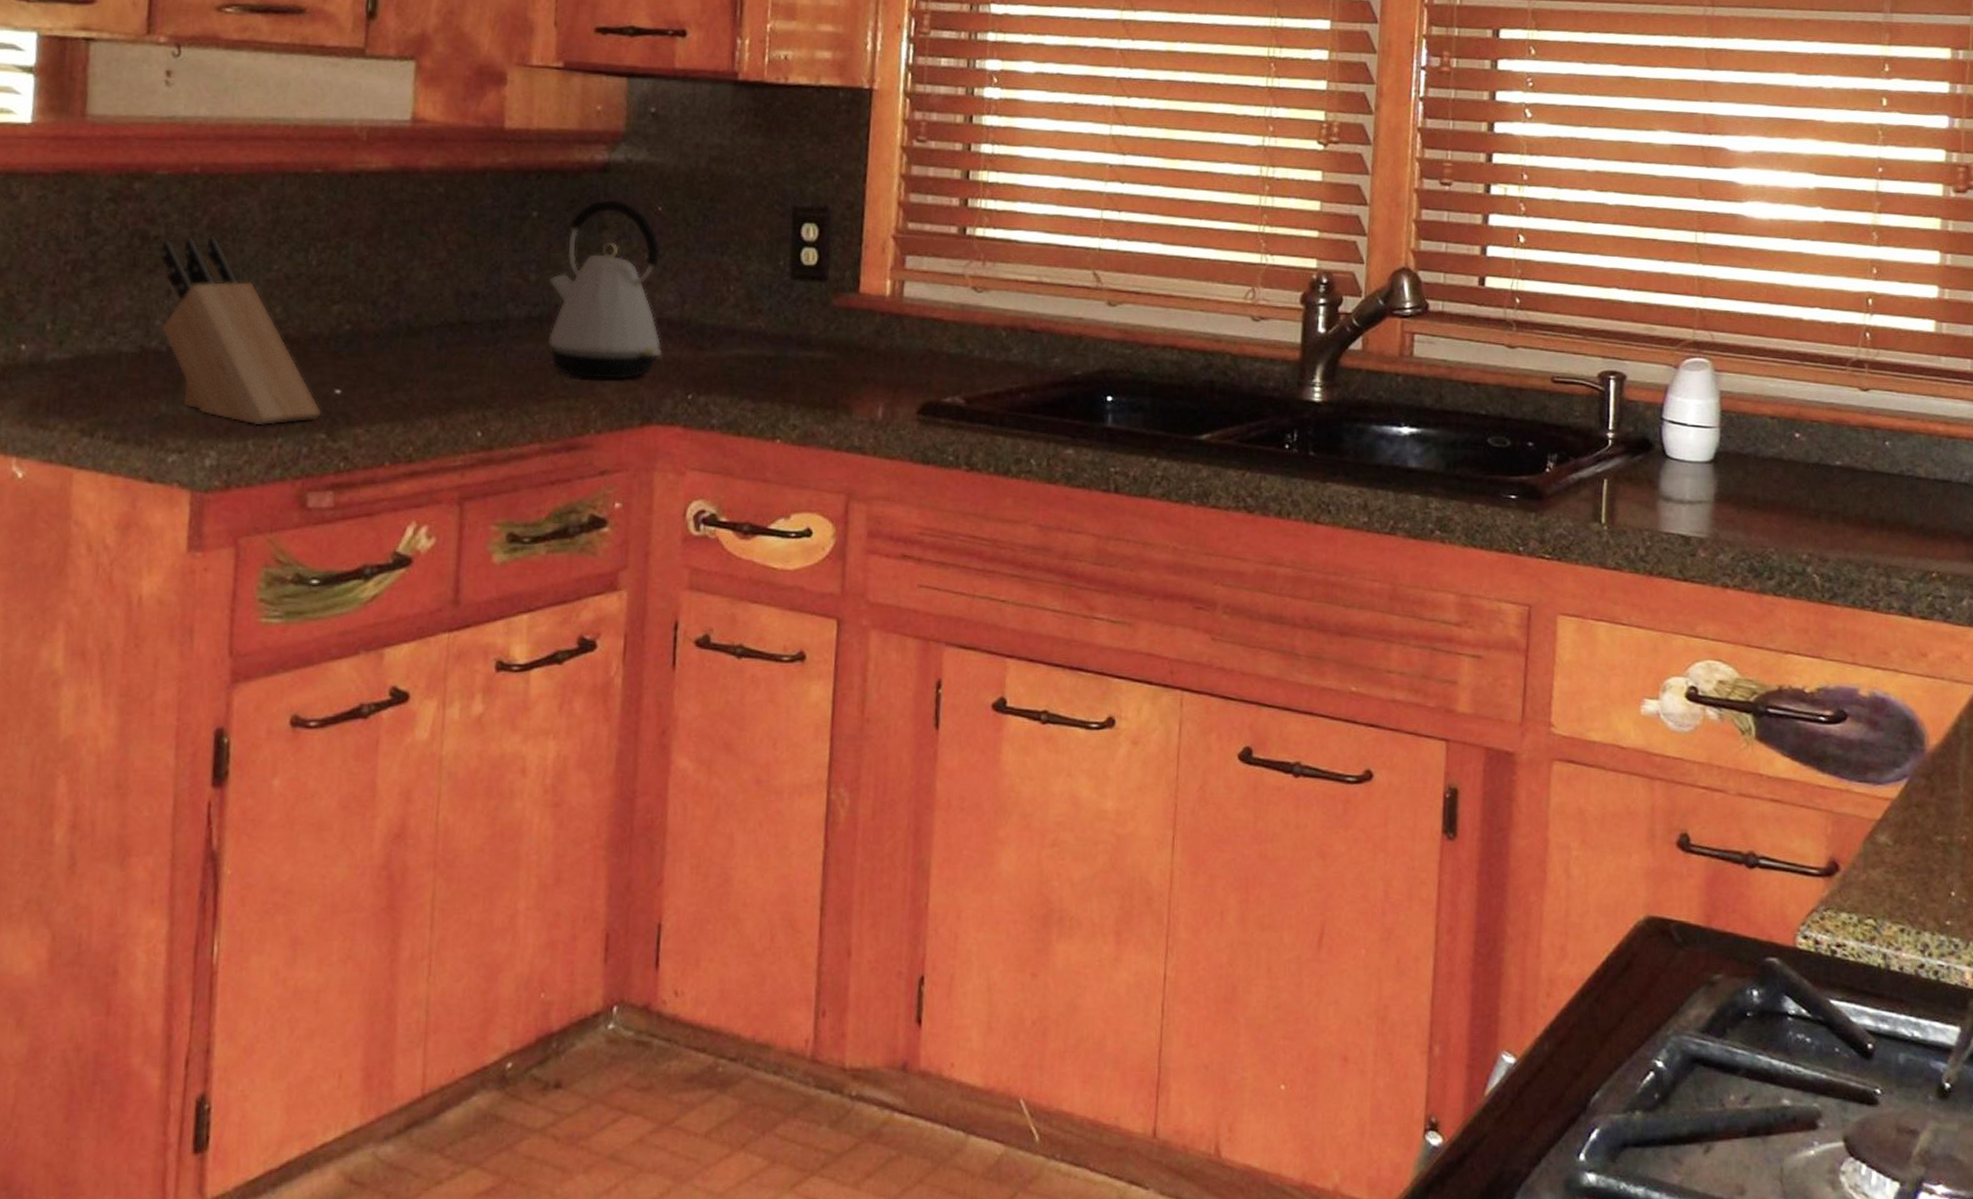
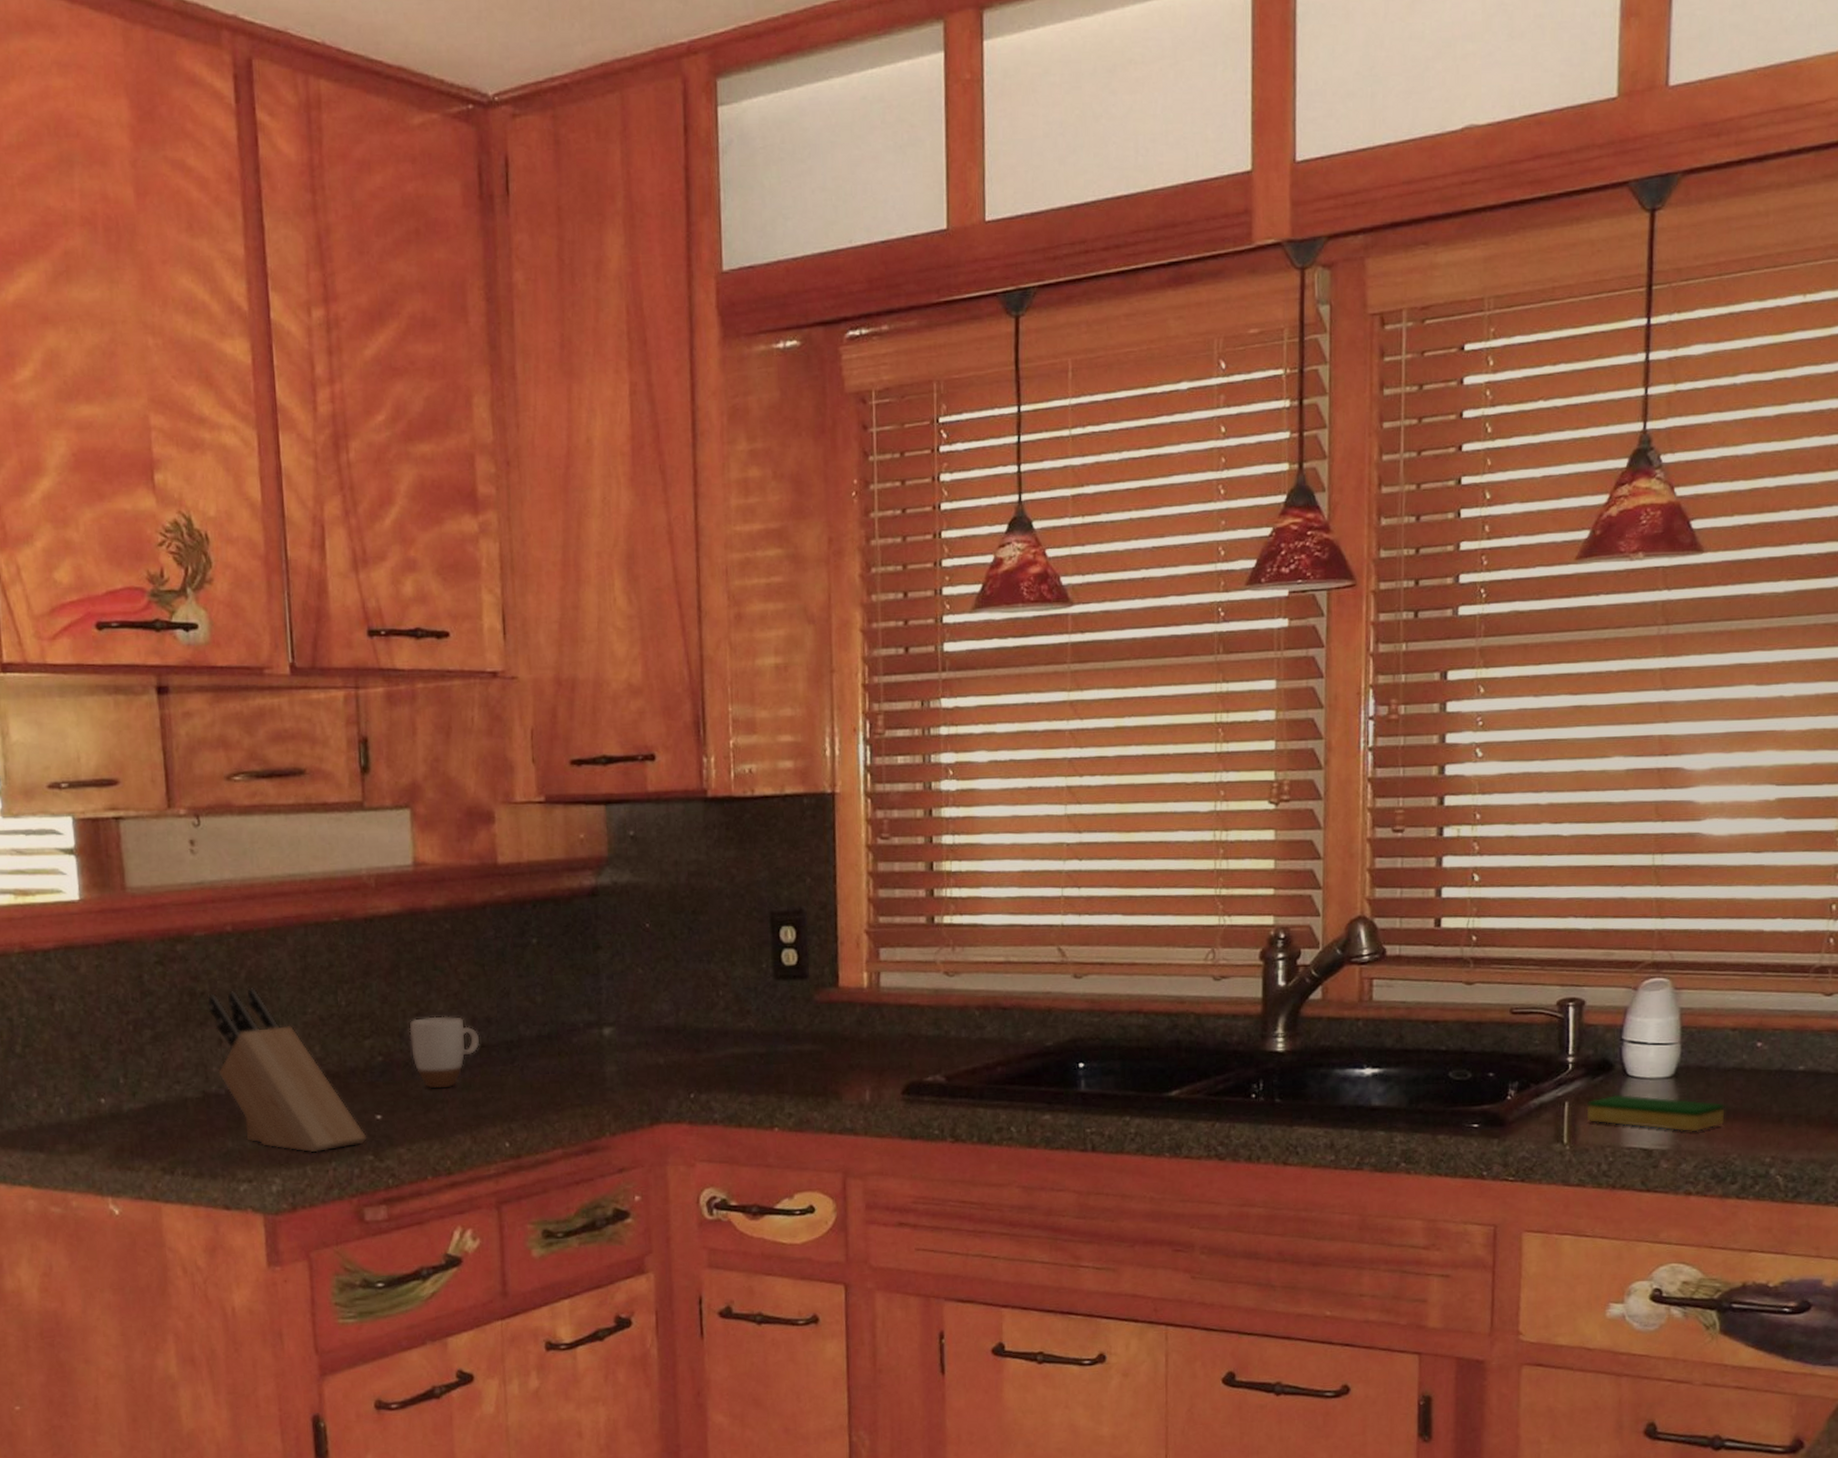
mug: none [384,286,463,365] -> present [409,1016,480,1089]
kettle: present [548,199,662,380] -> none [553,920,662,1087]
dish sponge: none [1625,475,1763,522] -> present [1586,1094,1725,1132]

